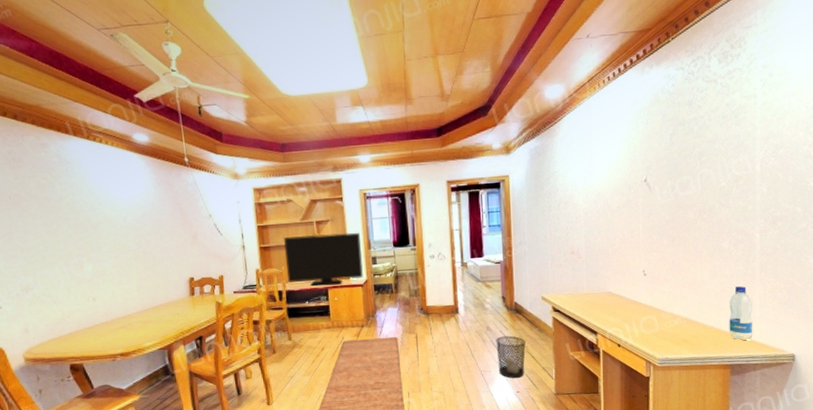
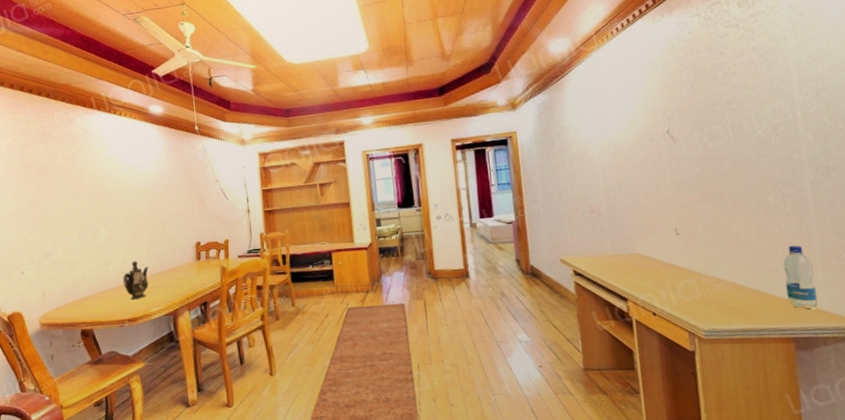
teapot: none [112,295,141,335] -> present [122,260,149,300]
television: present [284,232,363,287] -> none [288,194,367,250]
waste bin: present [496,336,526,378] -> none [512,302,547,350]

